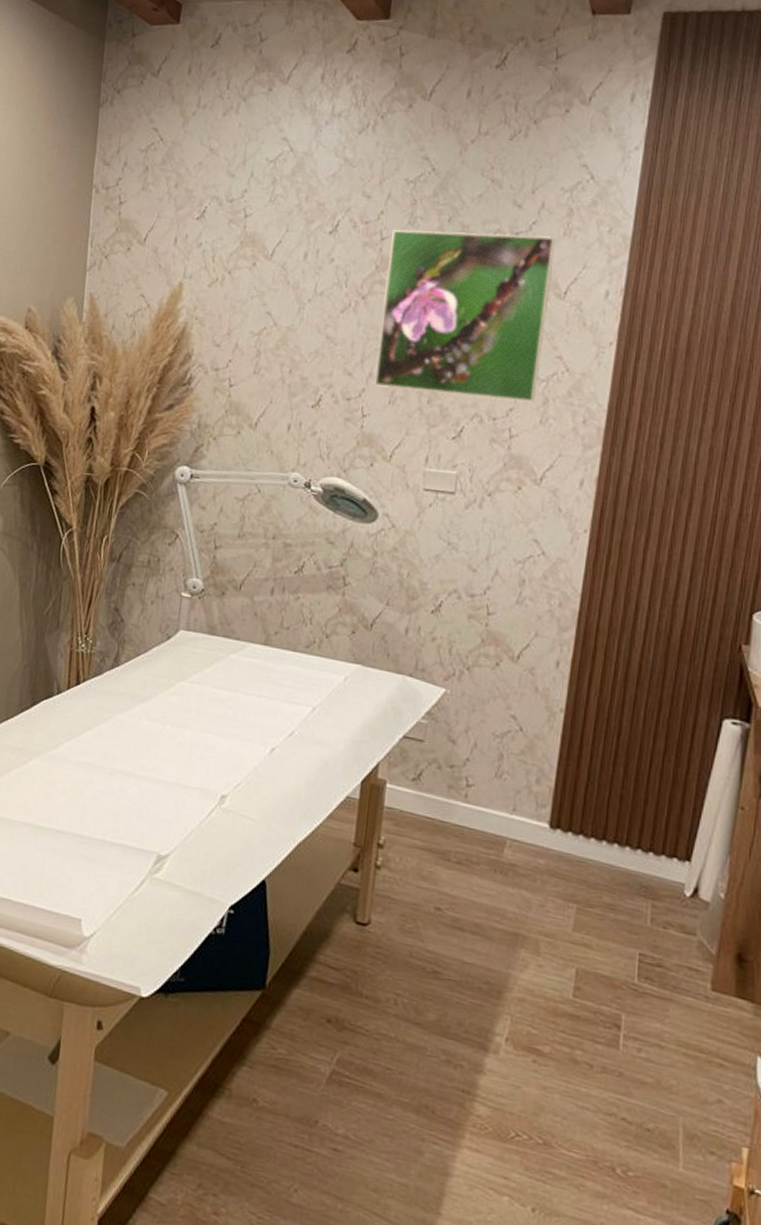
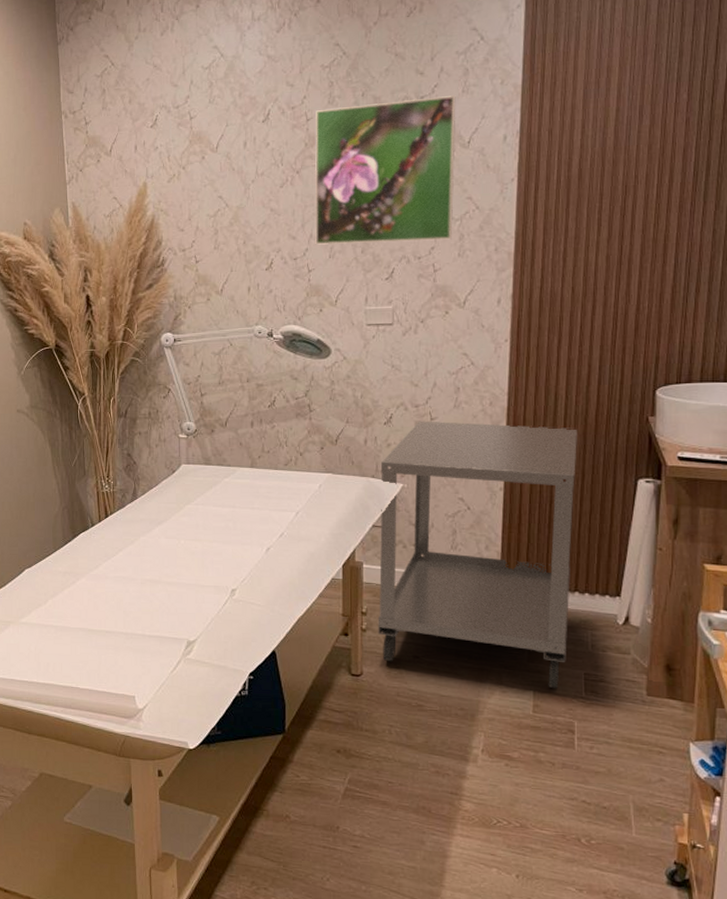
utility cart: none [395,614,658,970] -> present [378,421,577,689]

